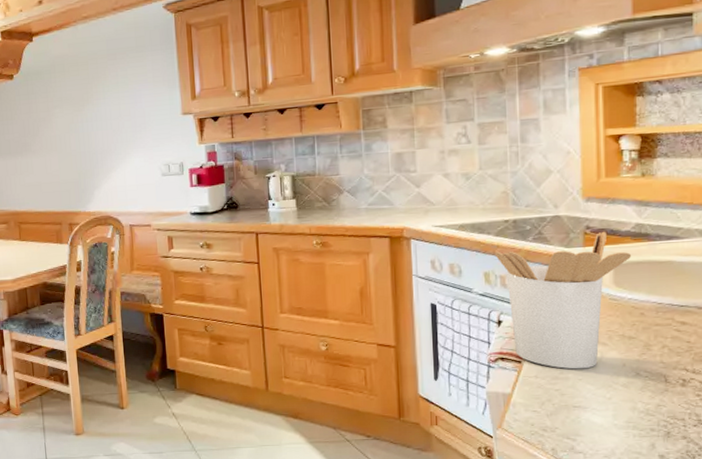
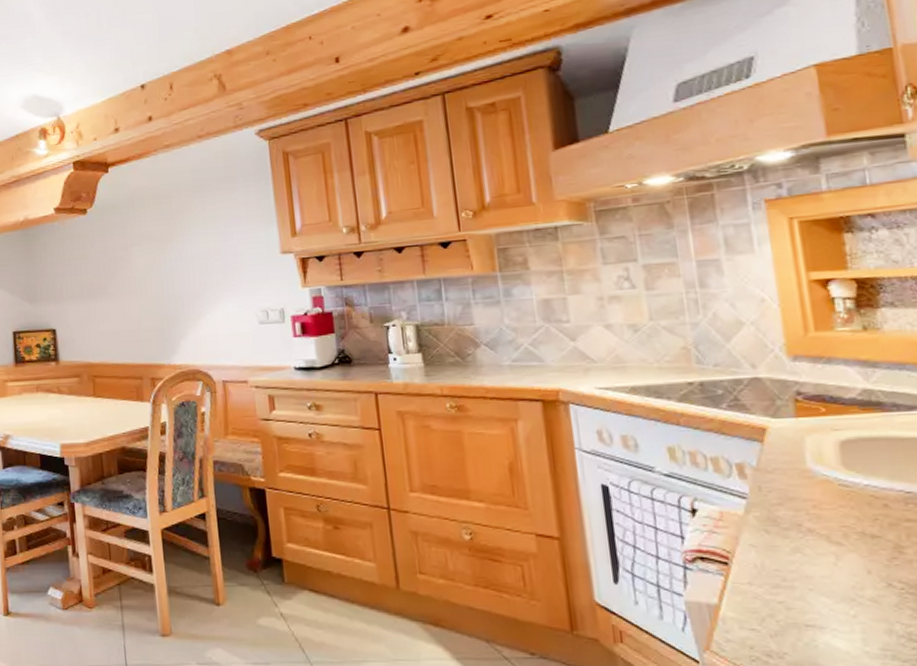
utensil holder: present [494,231,631,370] -> none [679,398,861,576]

